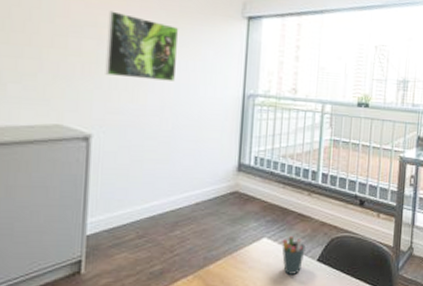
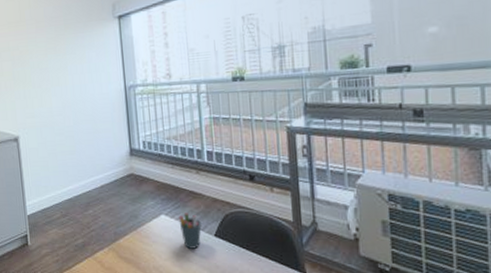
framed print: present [105,11,179,81] -> none [16,35,69,87]

